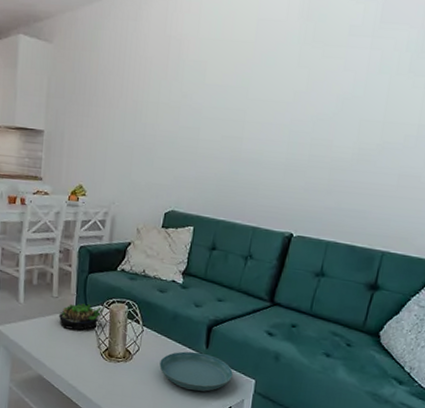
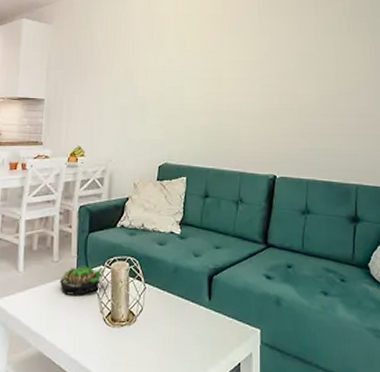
saucer: present [159,351,233,392] -> none [164,305,238,350]

